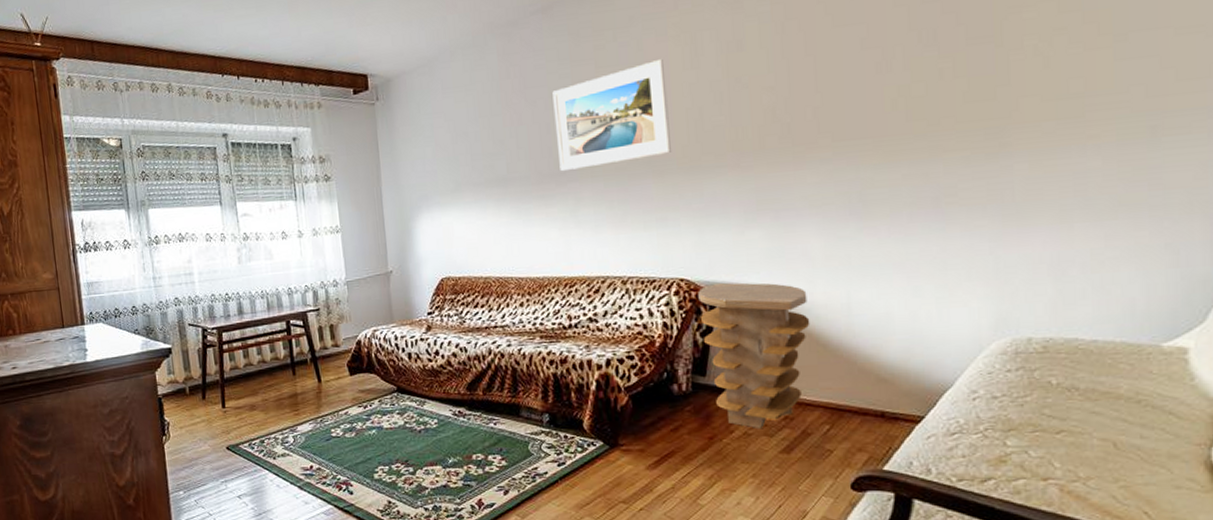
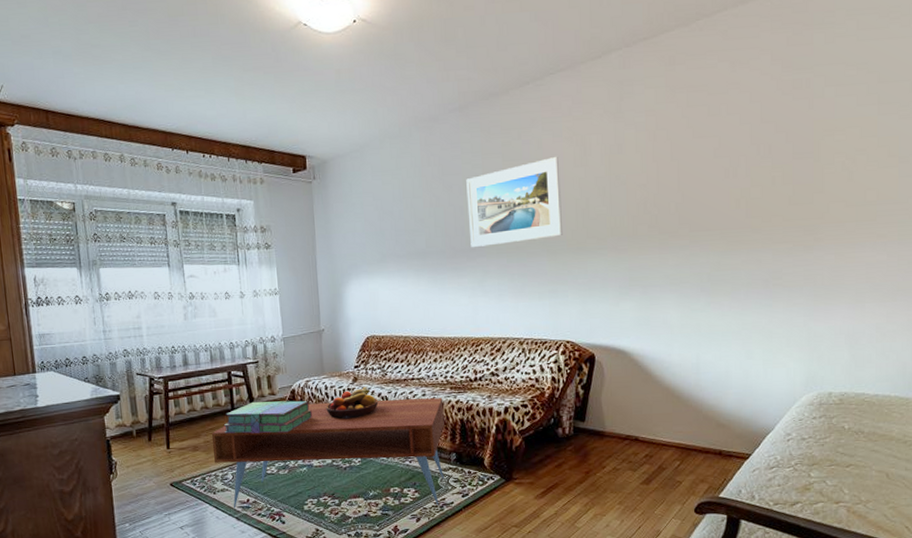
coffee table: none [269,348,535,476] -> present [211,398,444,509]
stack of books: none [282,353,381,391] -> present [223,400,312,434]
fruit bowl: none [396,335,457,375] -> present [326,386,379,420]
side table: present [698,282,810,428] -> none [580,344,668,464]

